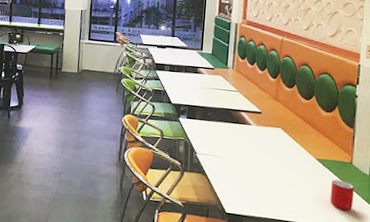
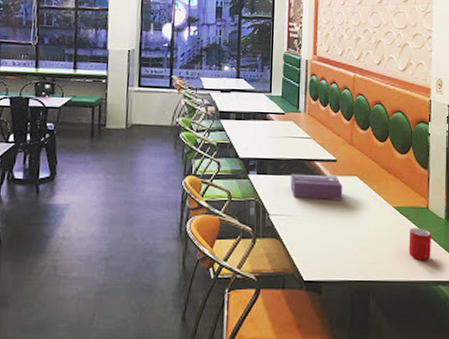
tissue box: none [217,120,267,148] -> present [290,173,343,200]

